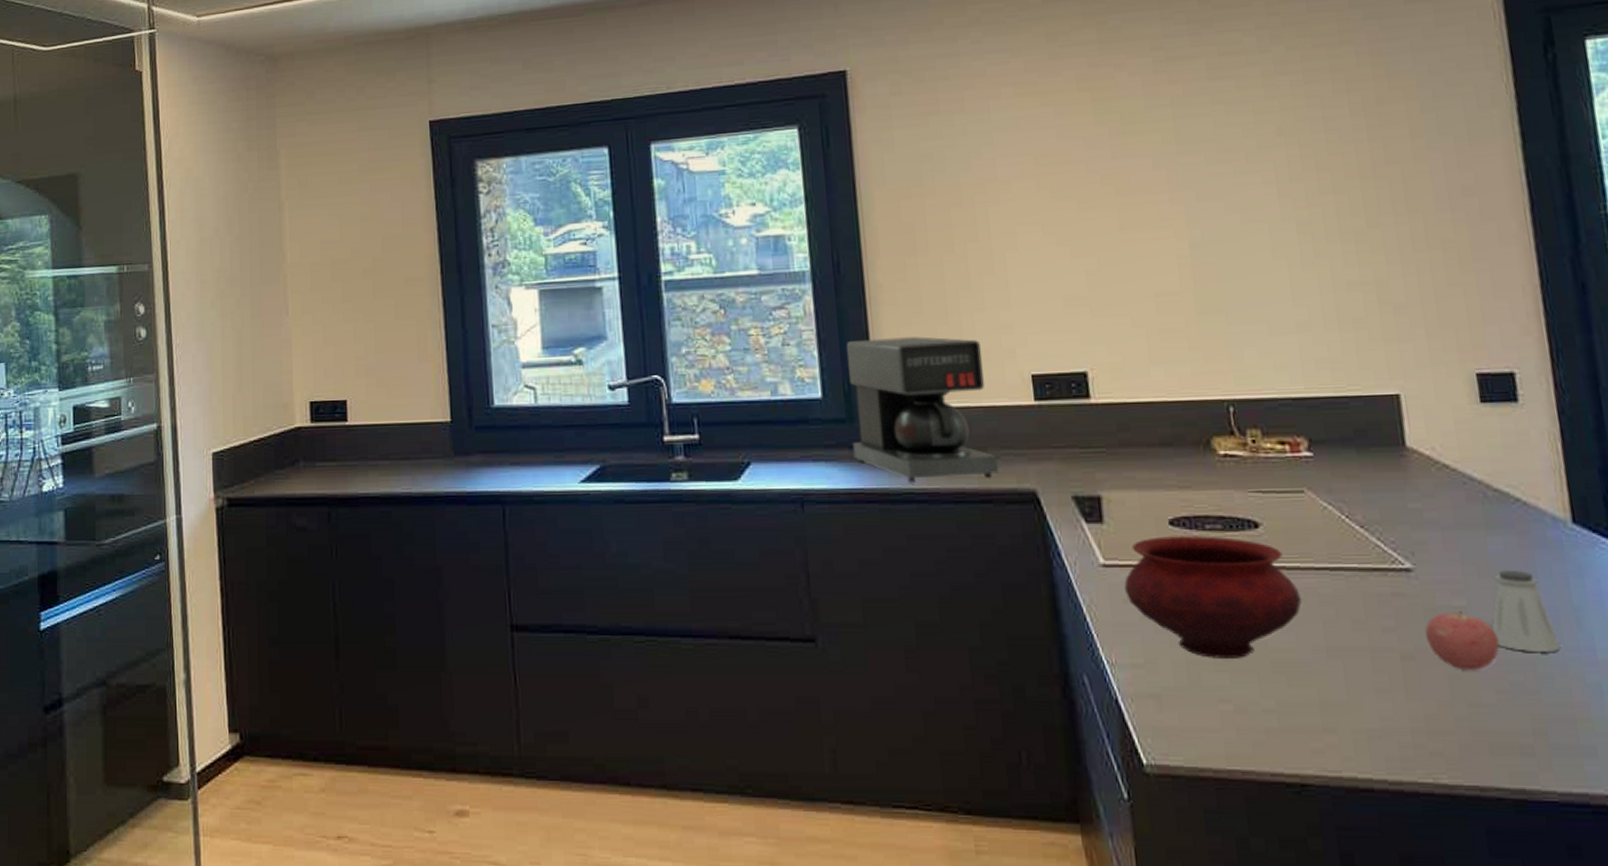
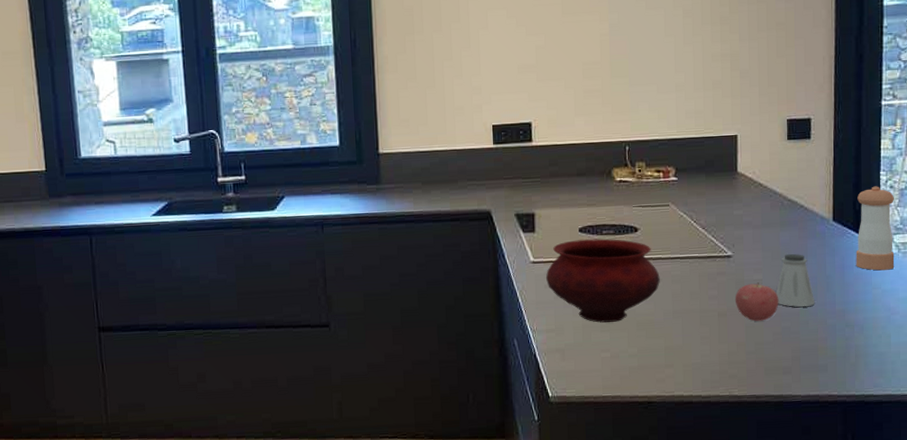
coffee maker: present [846,336,999,484] -> none [358,97,465,209]

